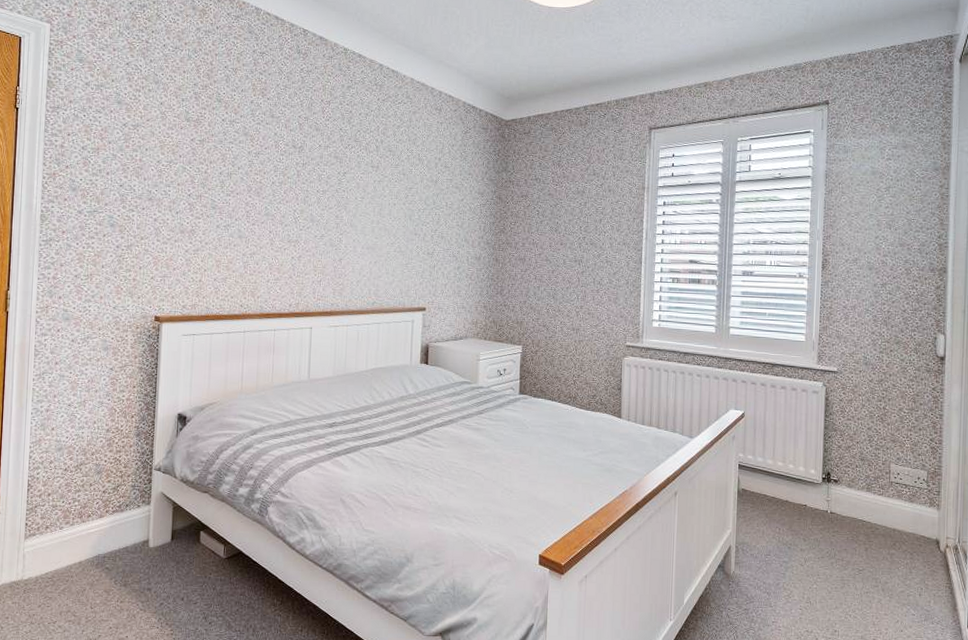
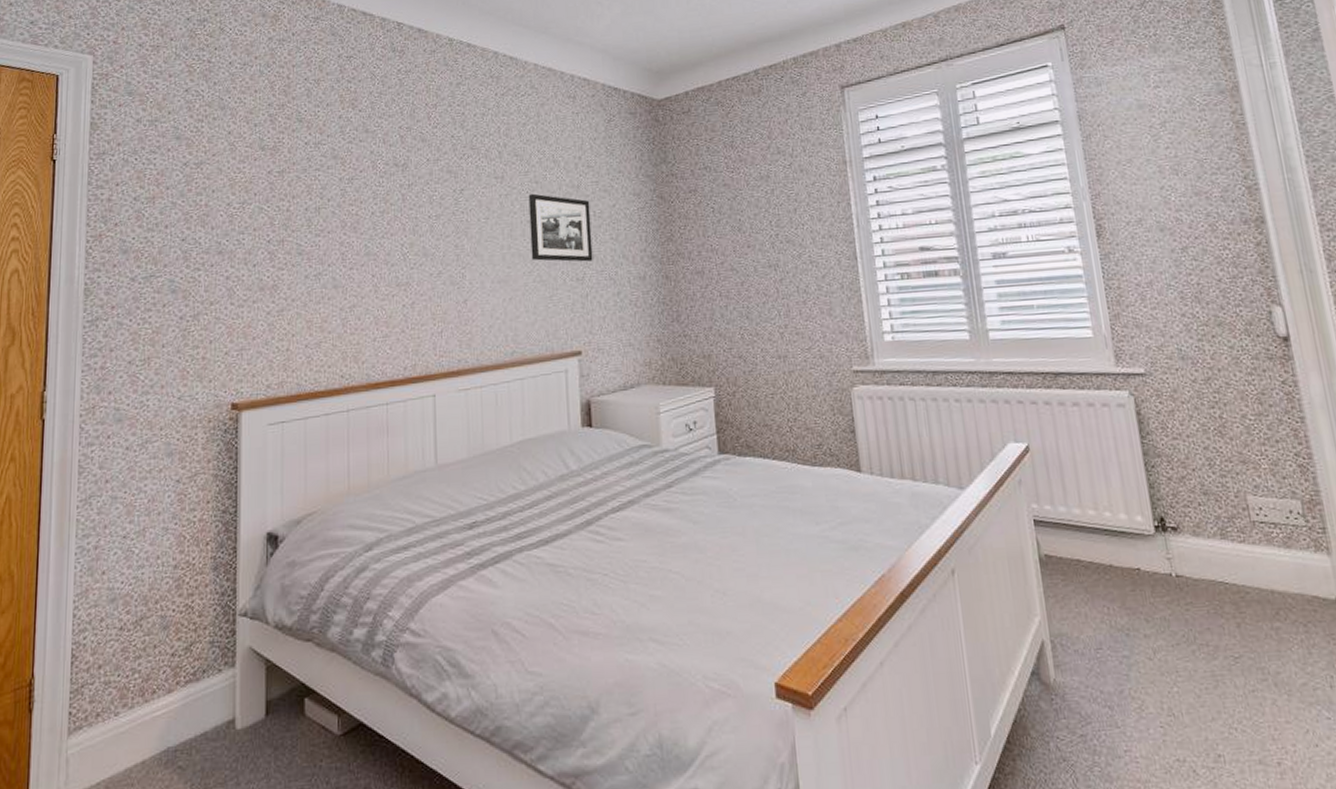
picture frame: none [394,183,444,241] -> present [528,193,593,262]

